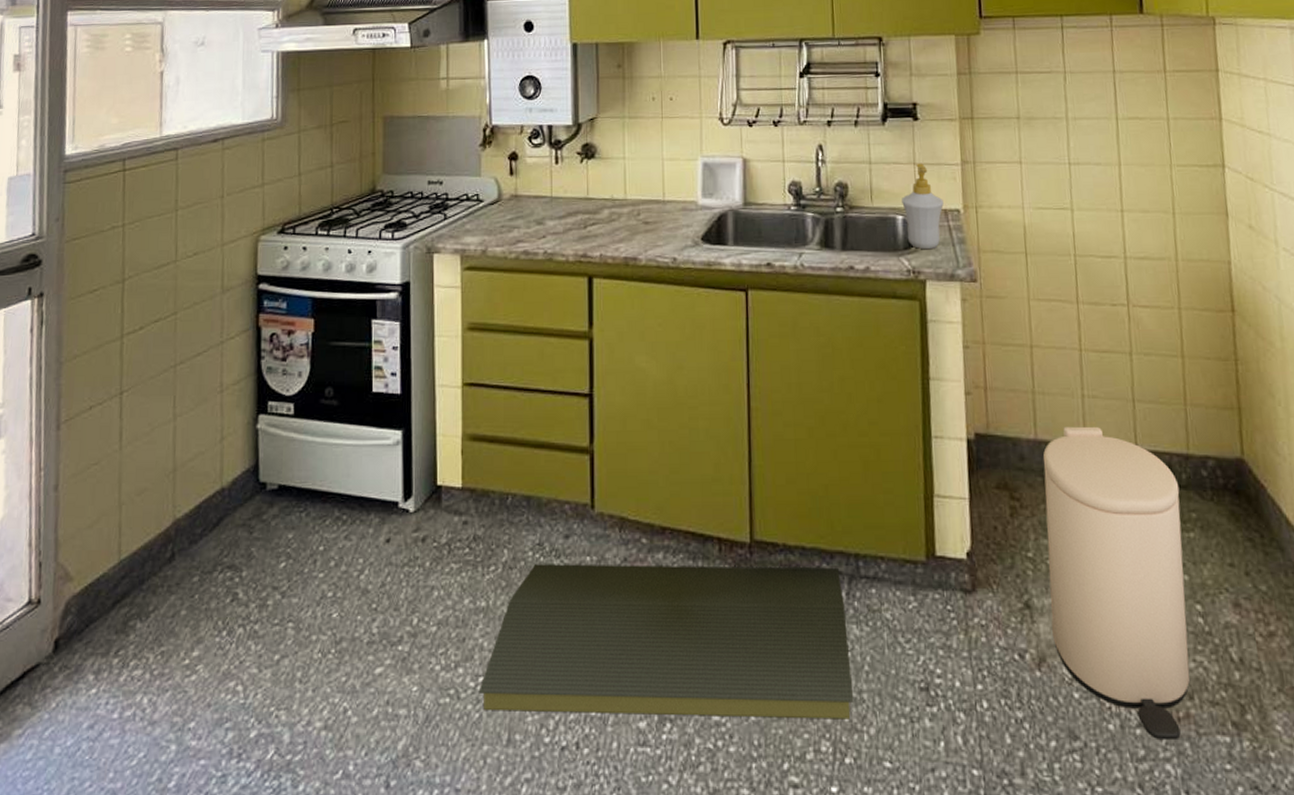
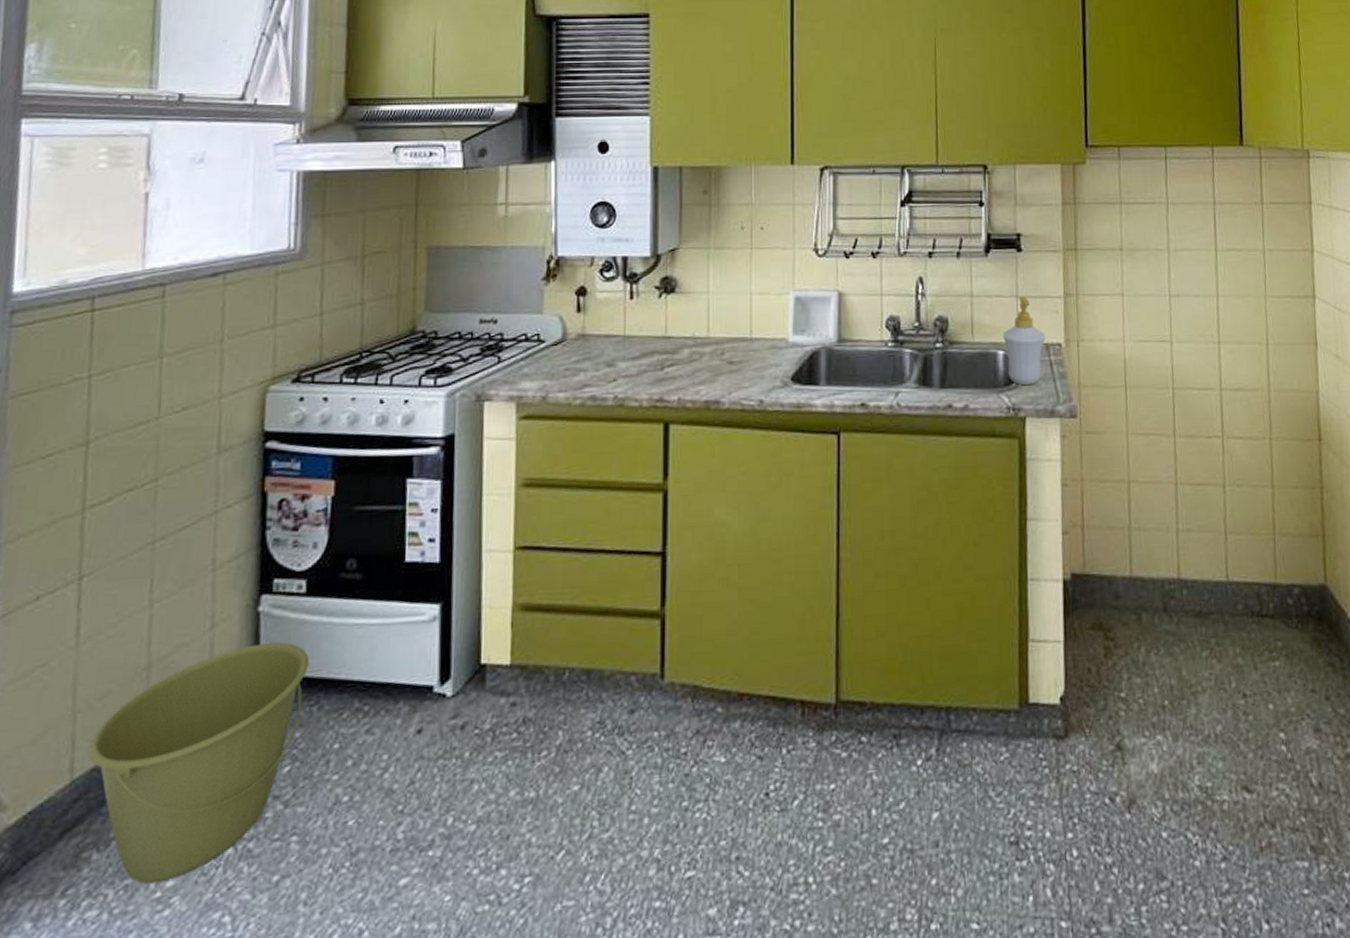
bucket: none [130,456,298,651] -> present [86,642,310,883]
door mat: present [478,564,854,719] -> none [524,723,942,914]
pedal bin: present [1042,426,1190,741] -> none [1137,560,1273,872]

